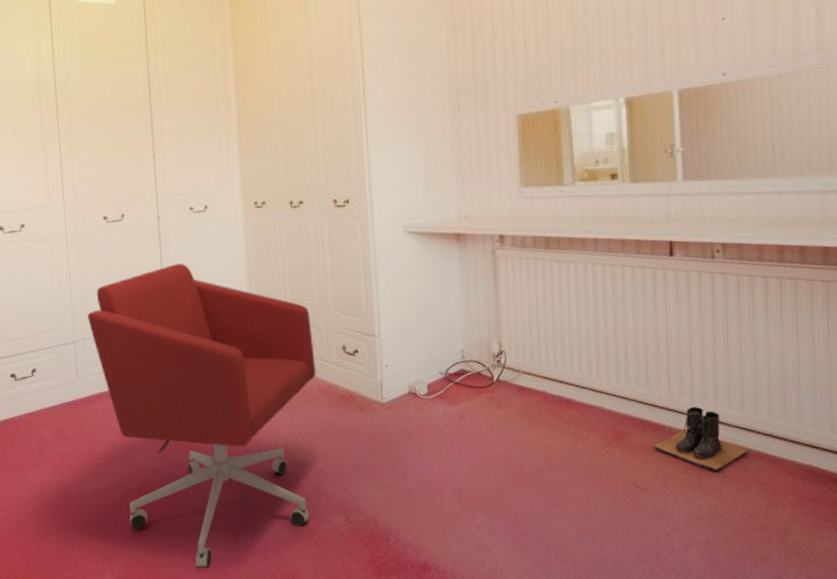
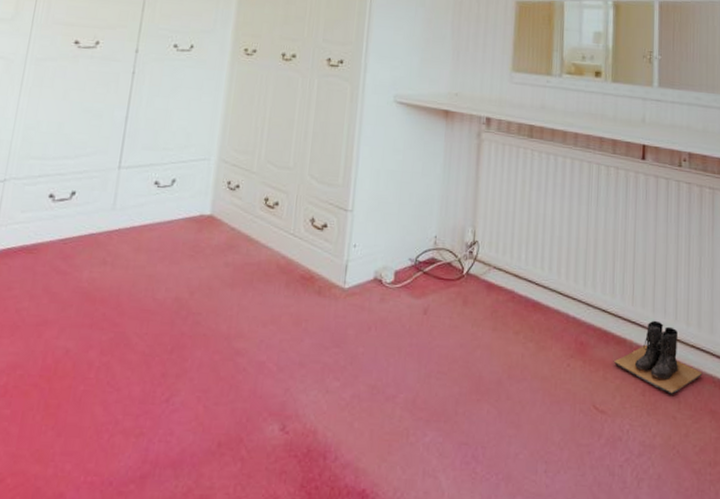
armchair: present [87,263,316,569] -> none [16,103,283,487]

